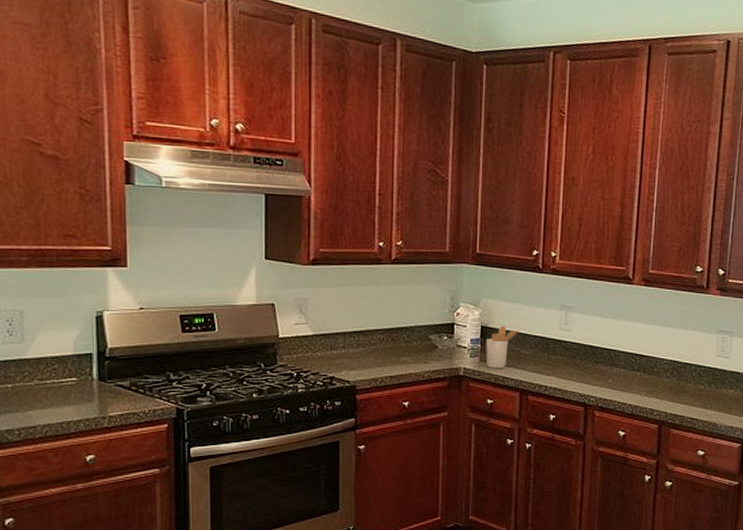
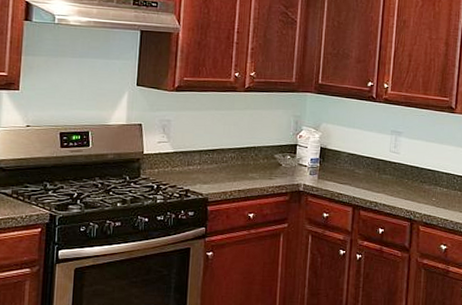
utensil holder: present [486,325,520,368] -> none [323,147,355,185]

